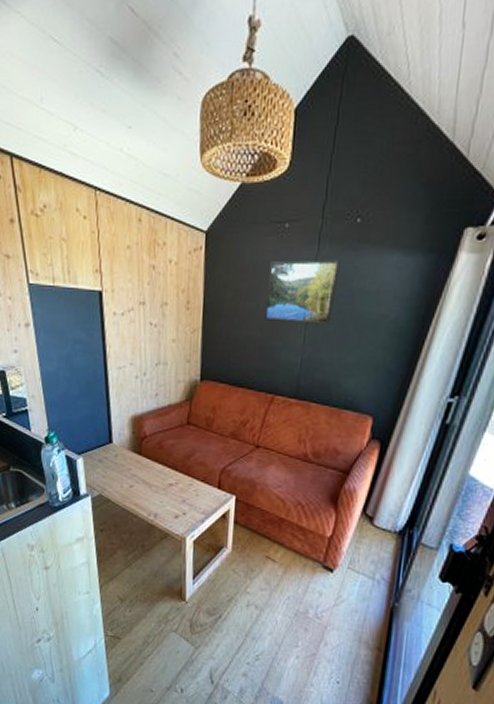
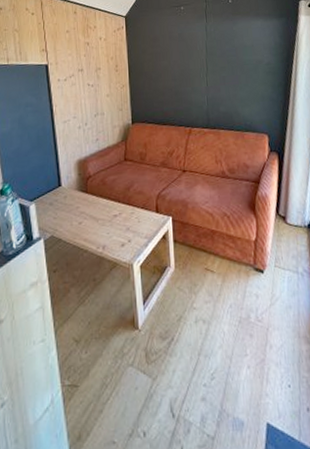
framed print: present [265,259,340,325] -> none [174,27,224,73]

